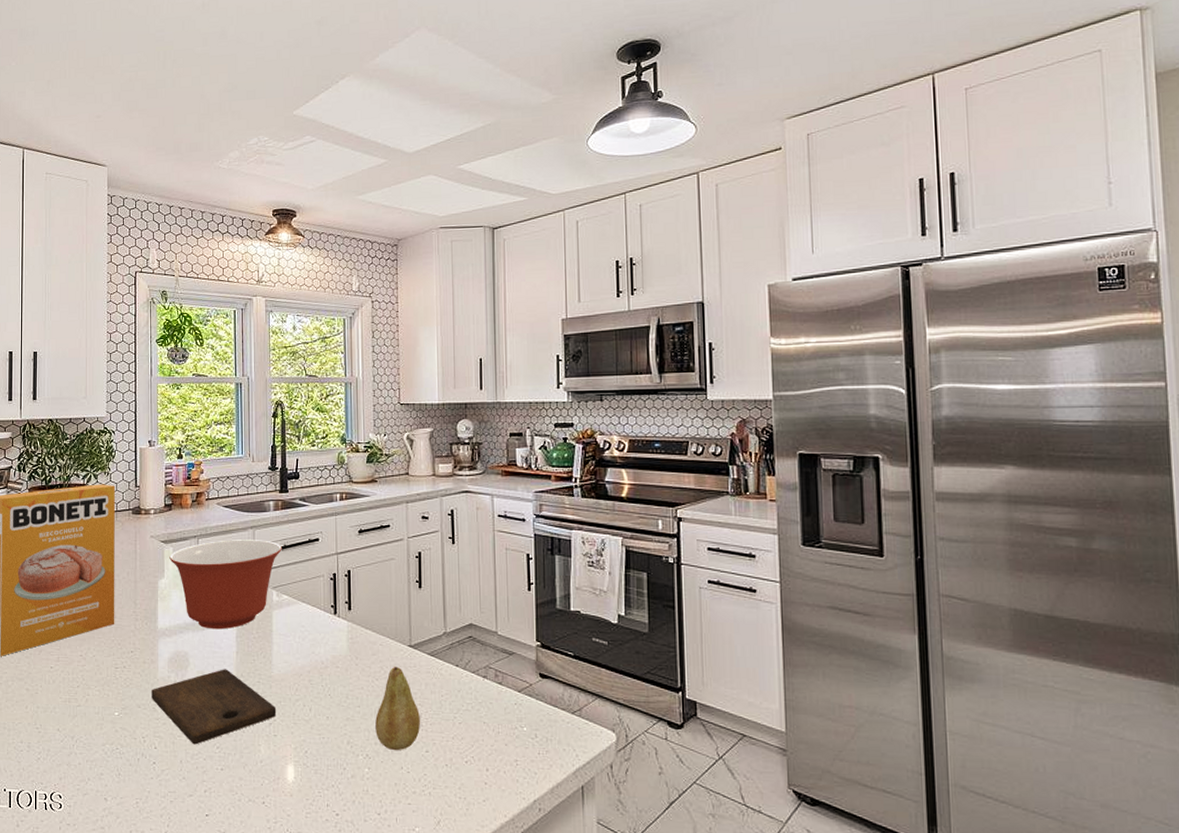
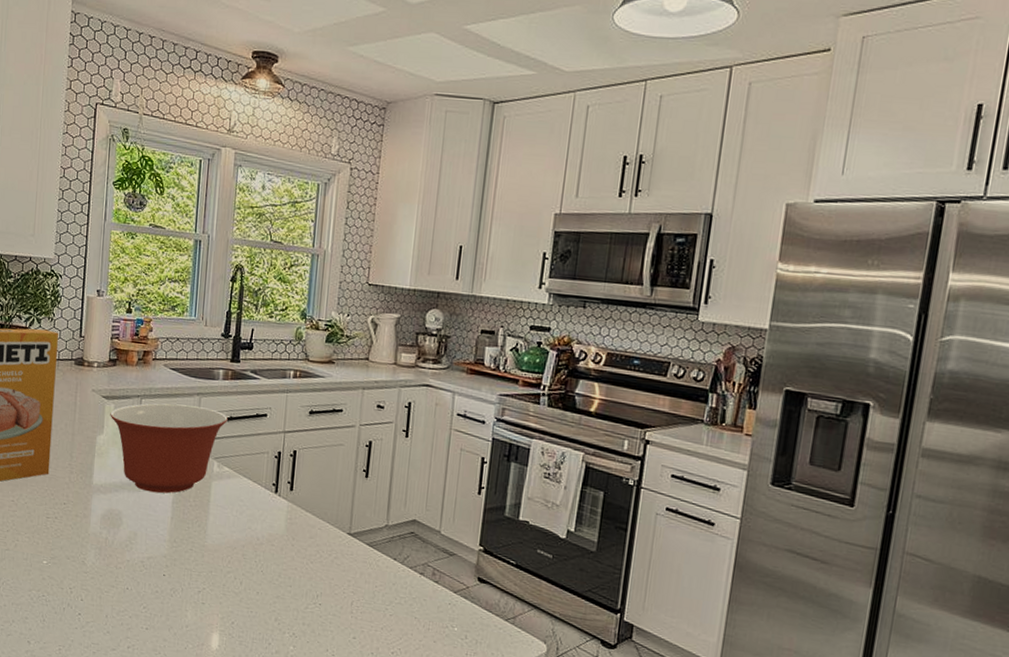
cutting board: present [152,669,277,745] -> none [81,532,207,602]
fruit: present [375,666,421,751] -> none [304,551,352,634]

